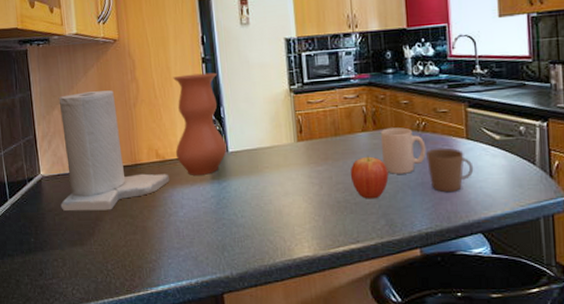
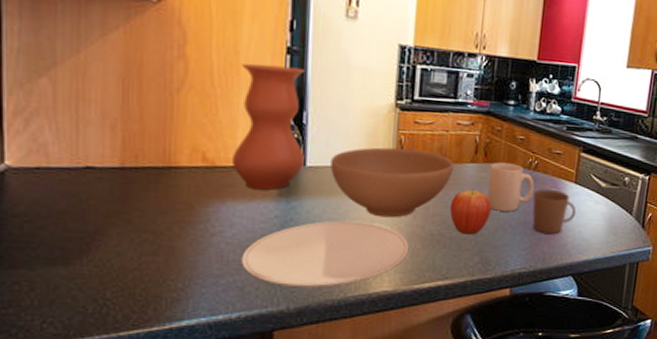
paper towel: present [58,90,170,212] -> none [35,59,218,222]
plate: none [192,195,321,255] -> present [241,221,410,288]
bowl: none [246,126,348,190] -> present [330,147,454,218]

